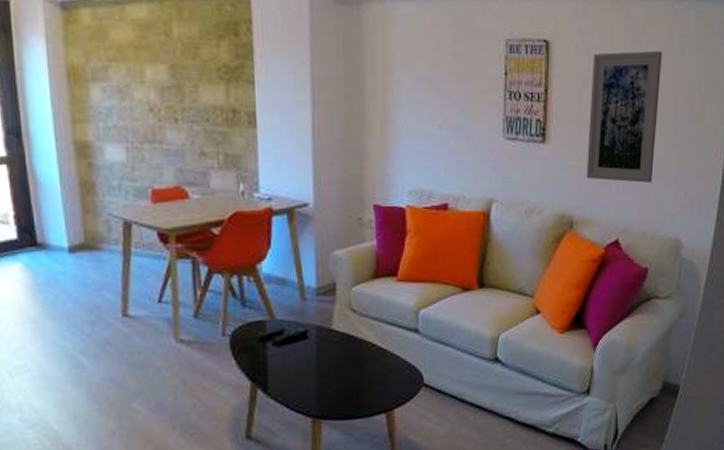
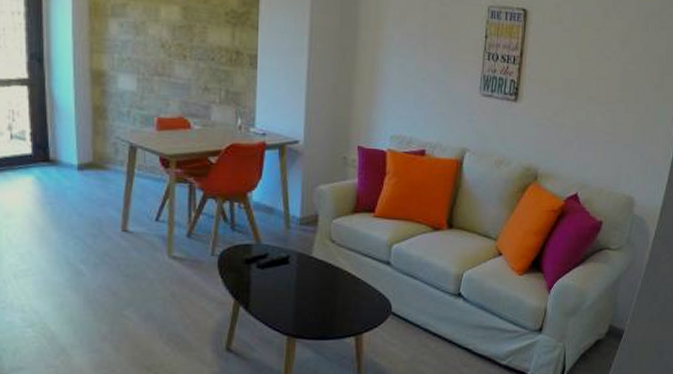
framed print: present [586,50,662,183] -> none [552,24,629,144]

